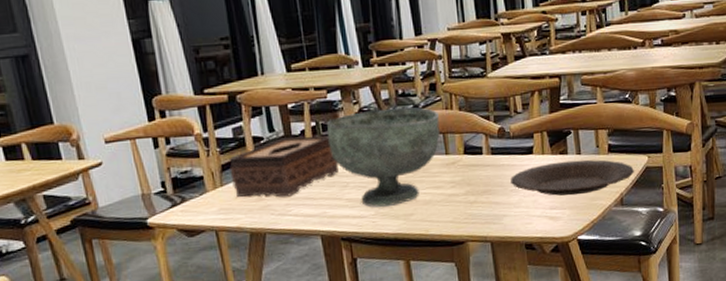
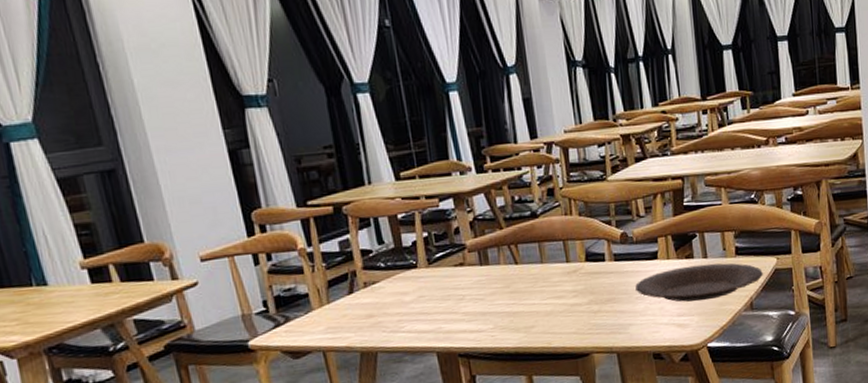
tissue box: present [229,135,339,198] -> none [336,246,454,315]
decorative bowl: present [327,107,440,207] -> none [440,214,560,321]

